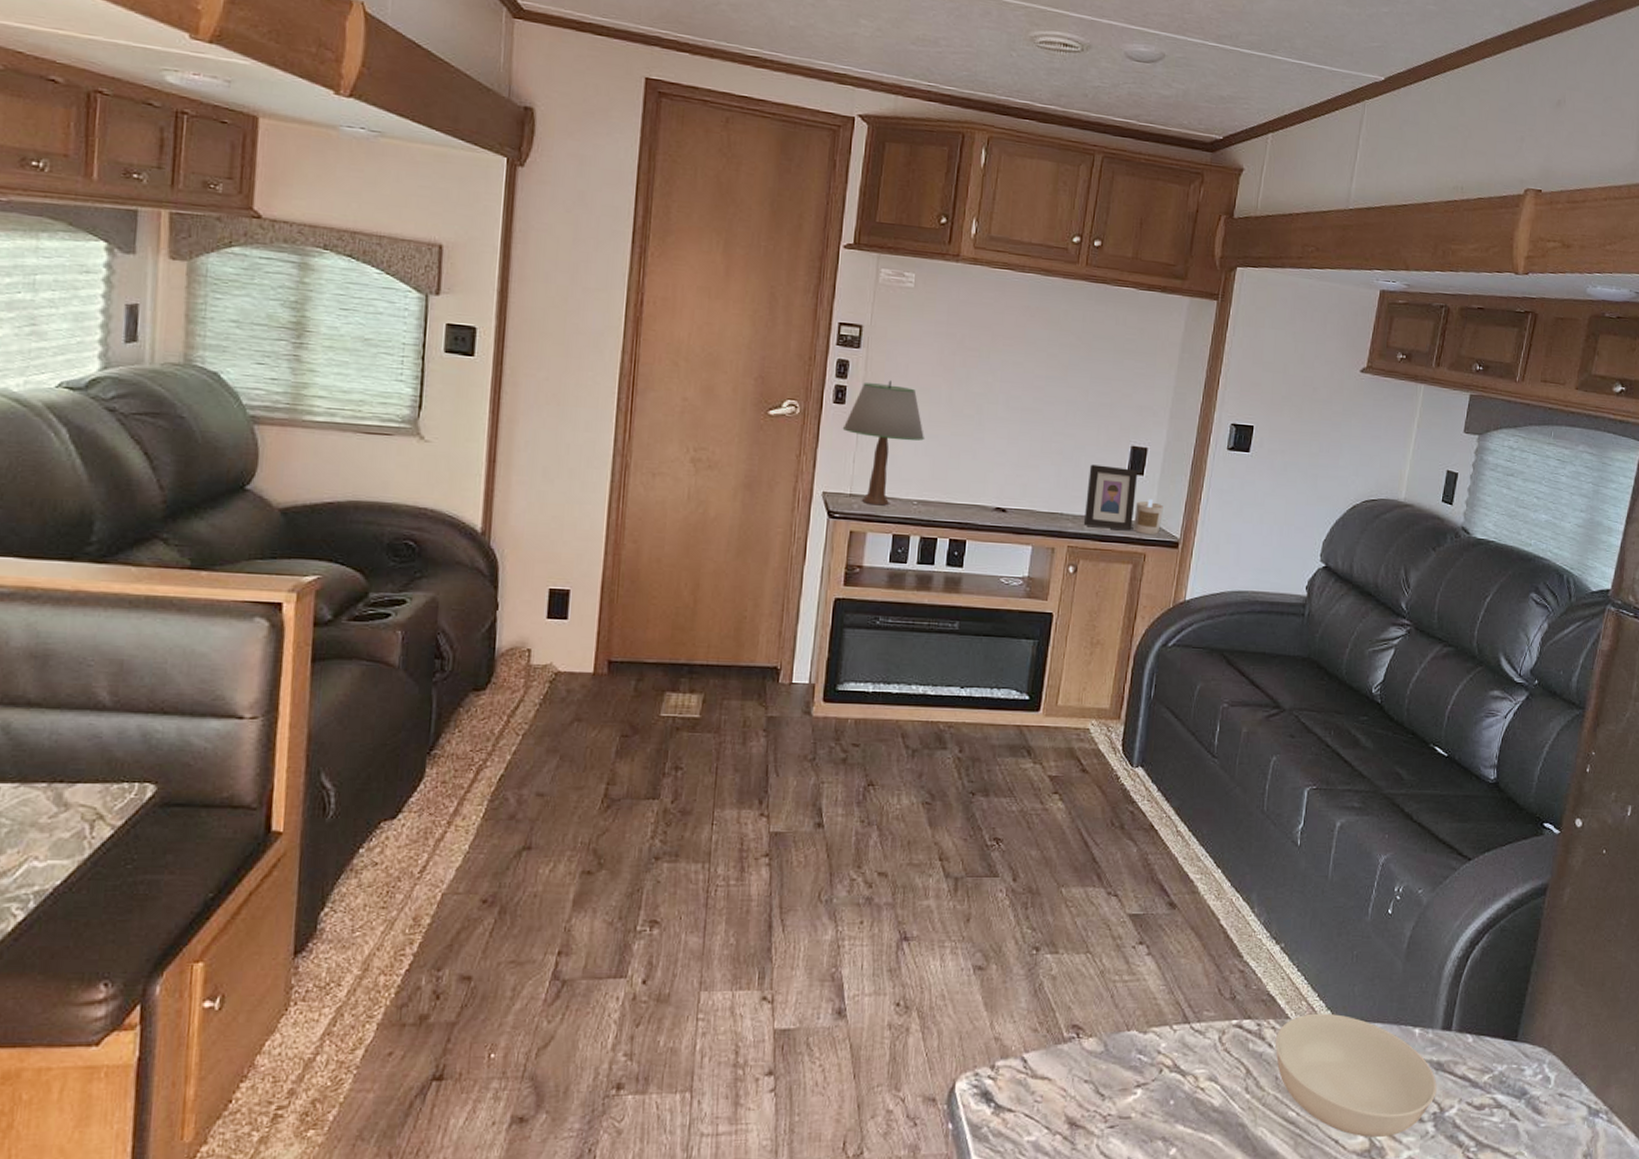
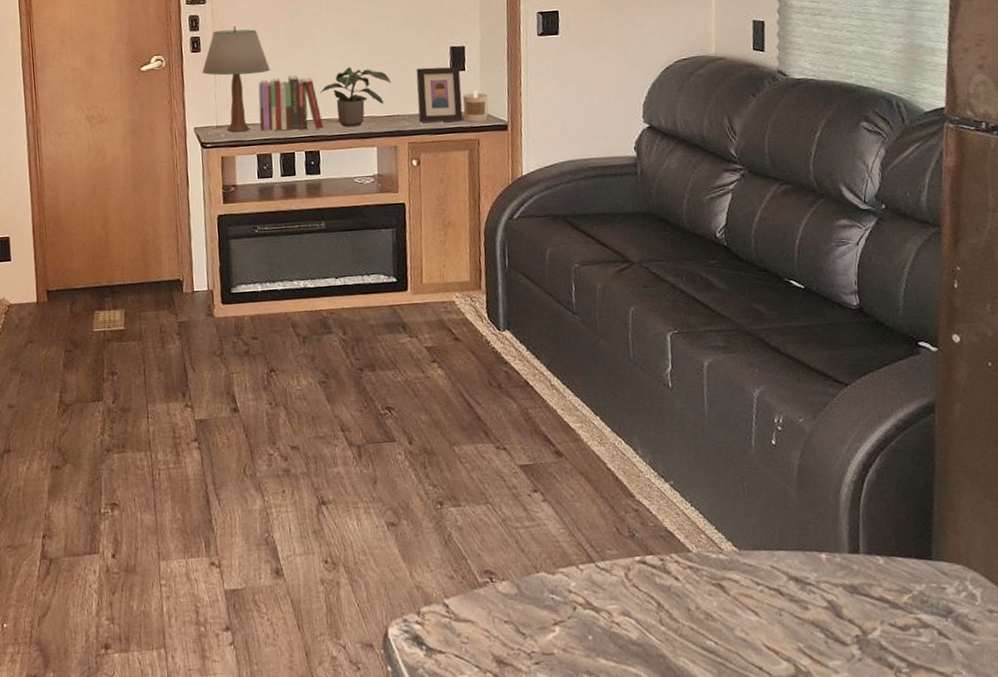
books: none [902,448,976,516] -> present [258,75,324,131]
potted plant: none [978,450,1060,520] -> present [320,67,391,127]
bowl: present [1275,1013,1437,1137] -> none [680,544,856,663]

